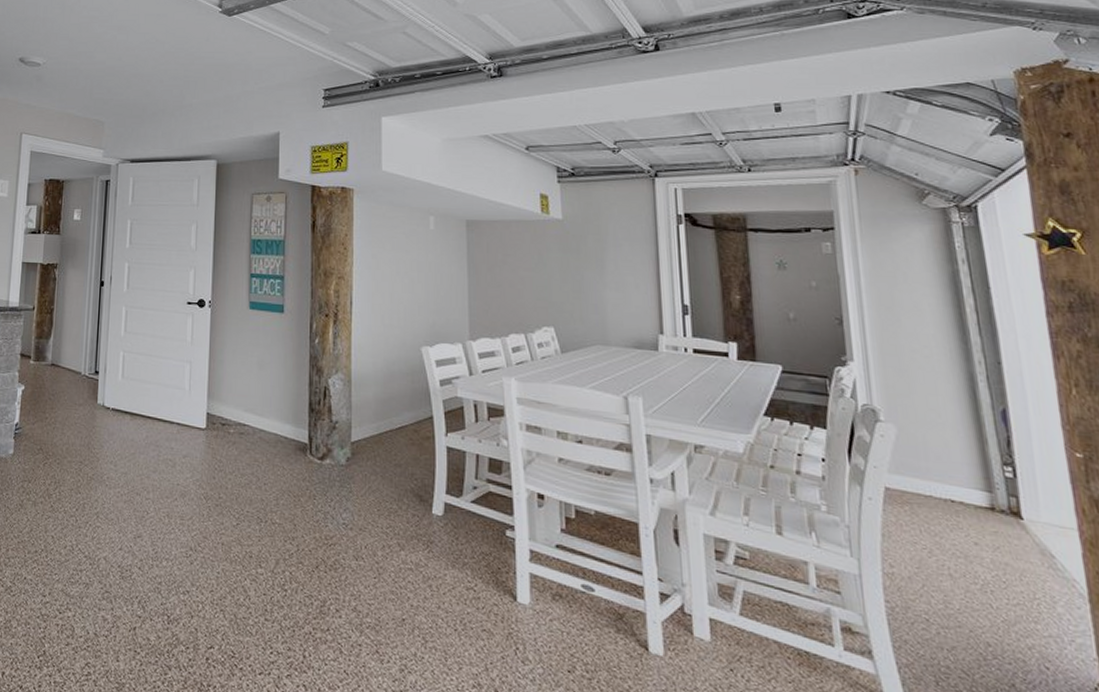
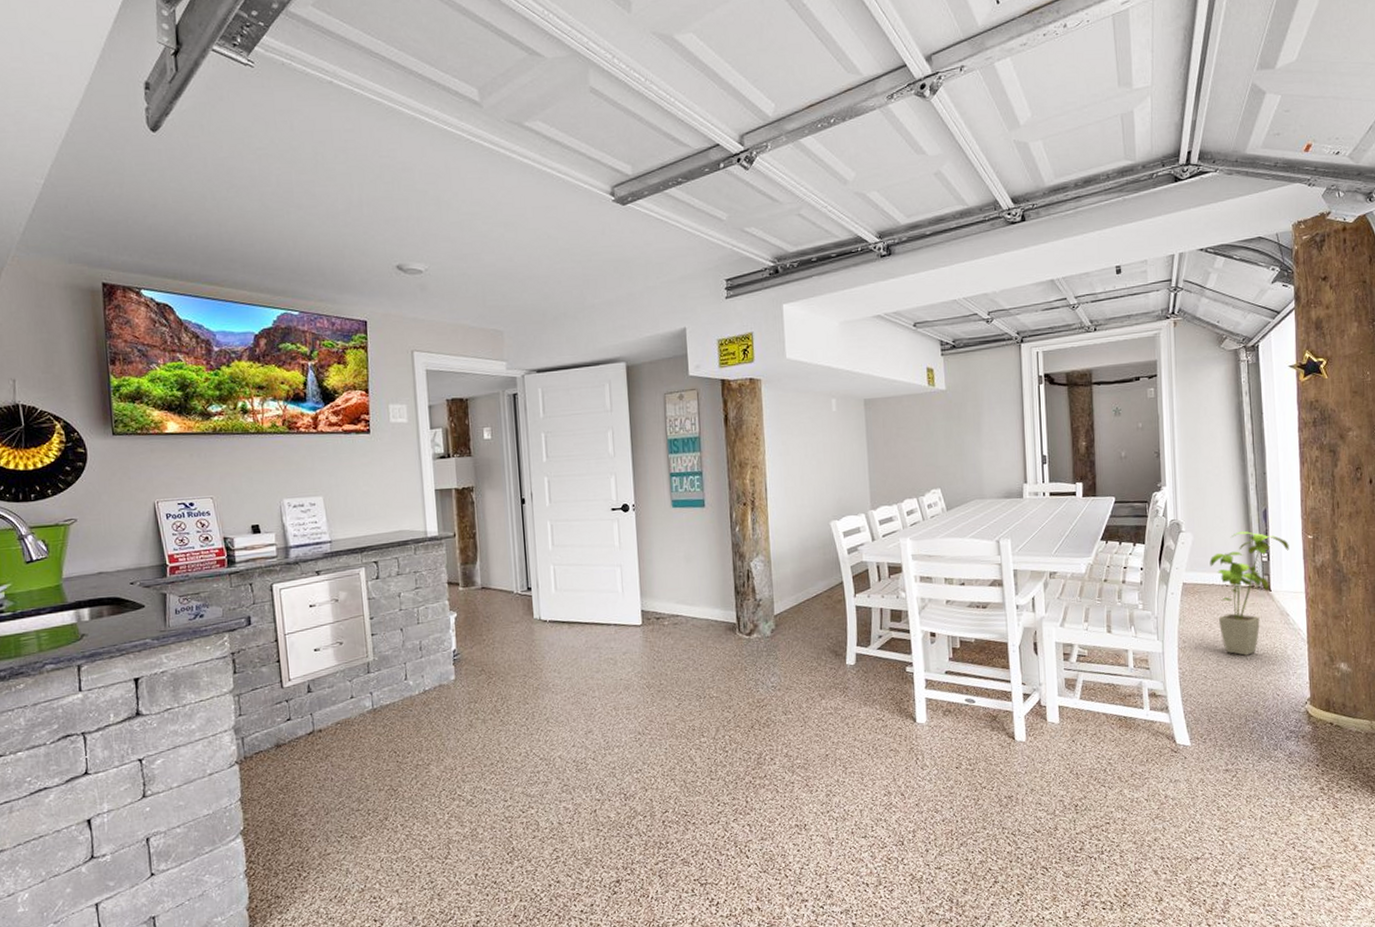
house plant: none [923,432,1047,602] -> present [1209,531,1289,656]

